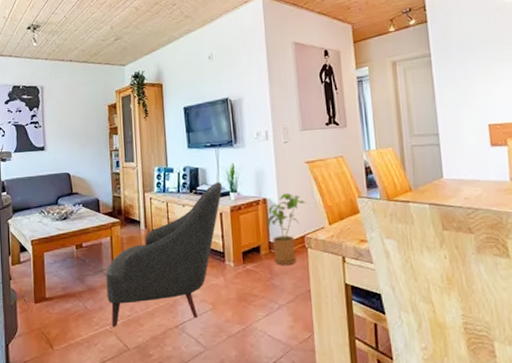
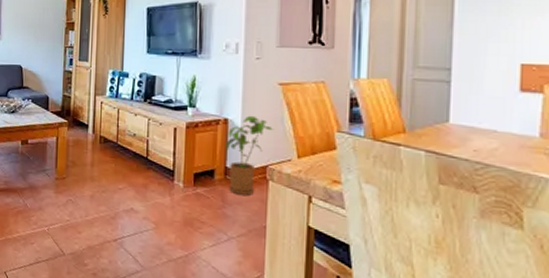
armchair: present [106,182,222,327] -> none [47,94,179,235]

